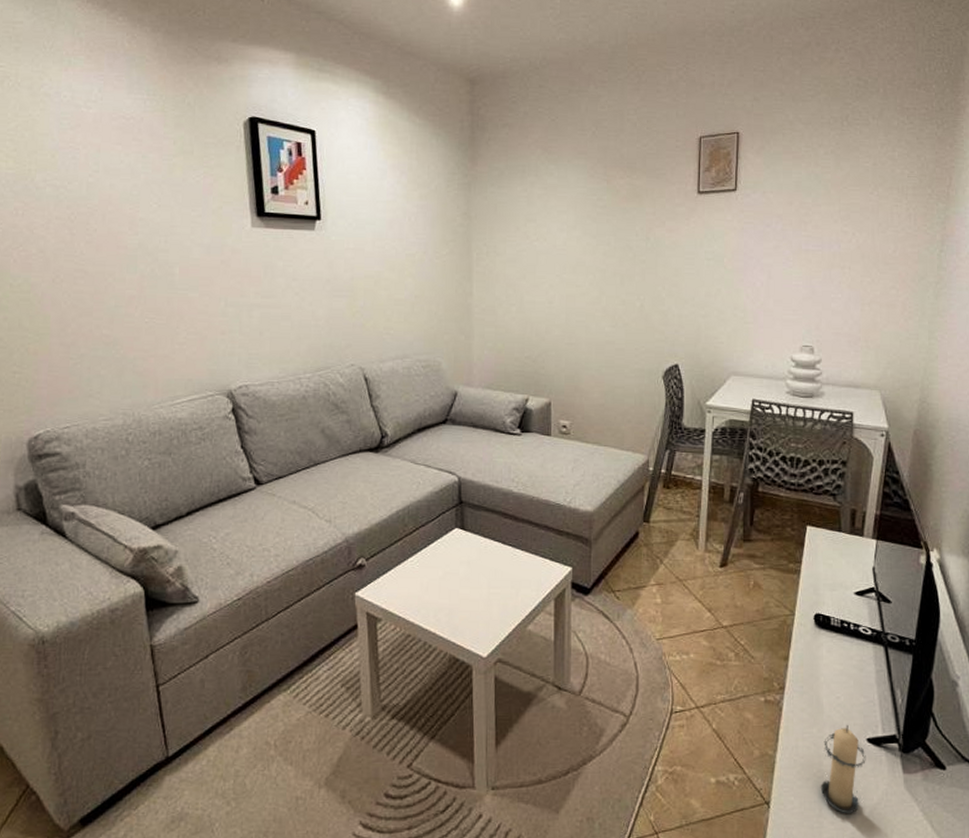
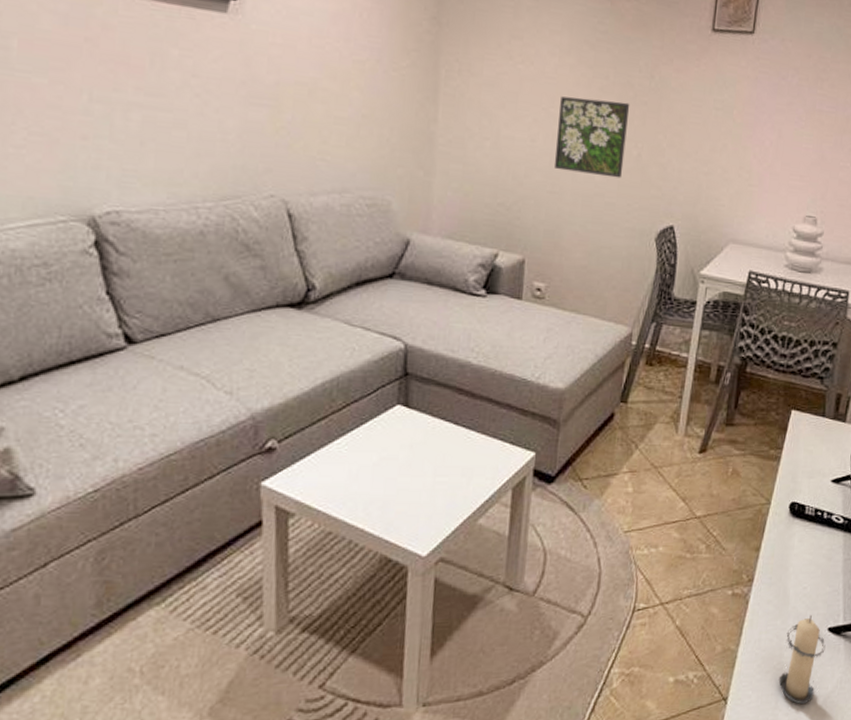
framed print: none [569,262,631,327] -> present [554,96,630,178]

